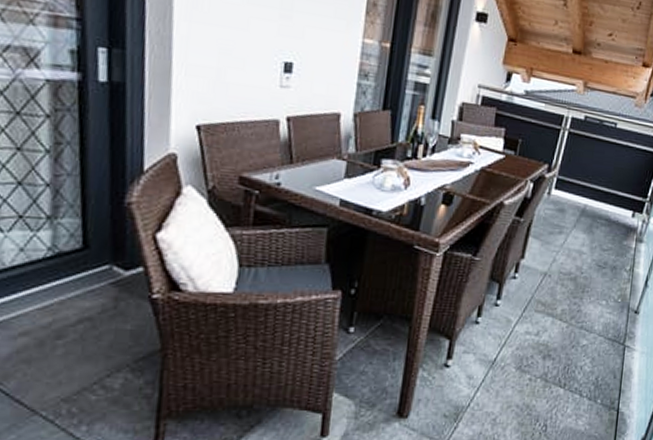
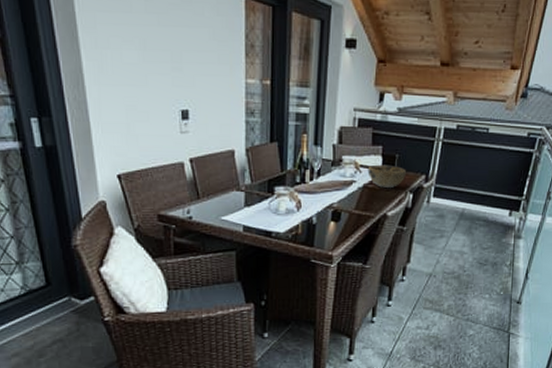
decorative bowl: none [487,147,528,175] -> present [367,164,406,189]

